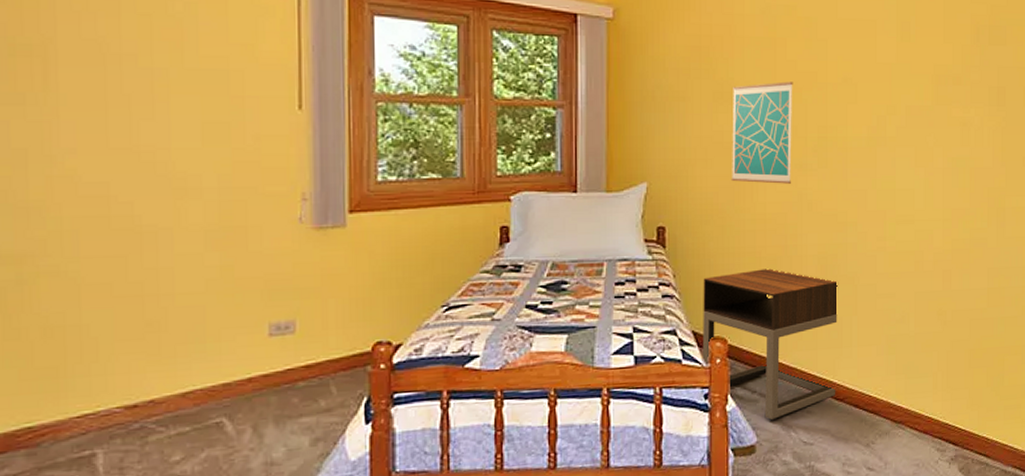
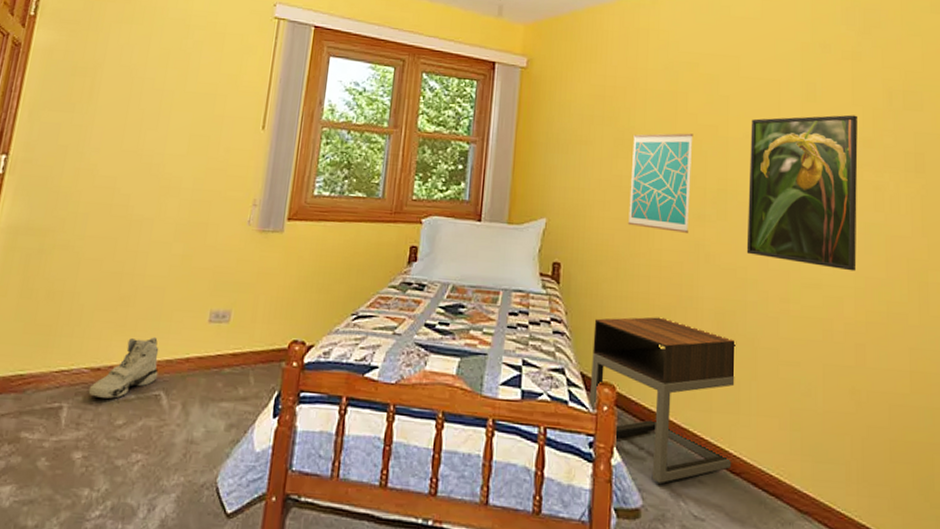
sneaker: none [127,361,215,437] -> present [88,337,159,399]
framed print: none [846,53,948,205] -> present [746,114,858,272]

